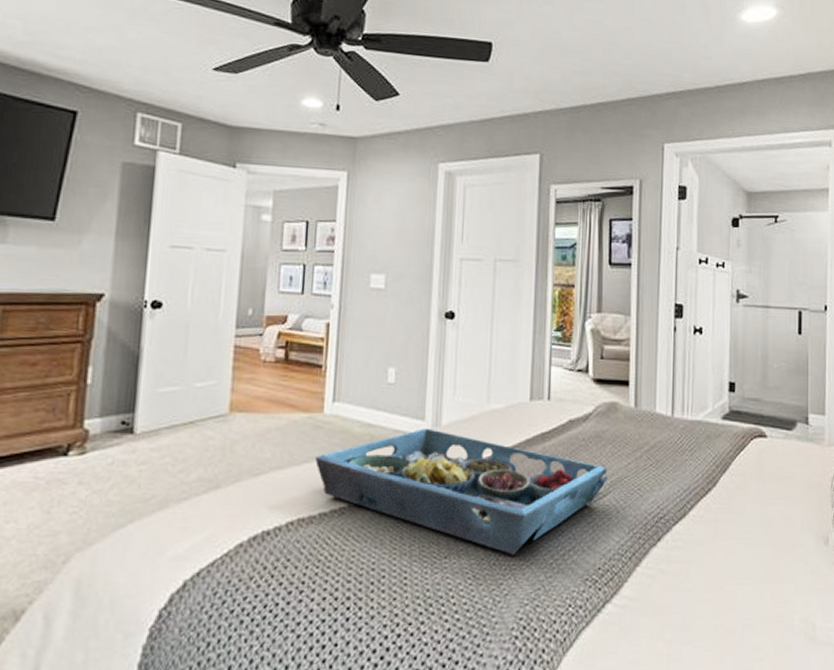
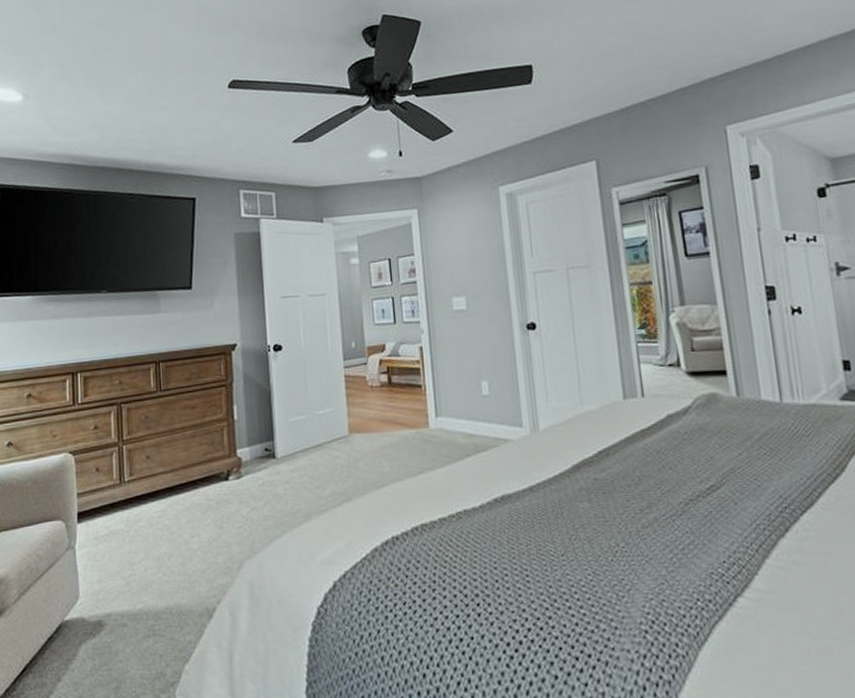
serving tray: present [315,428,608,555] -> none [428,434,719,551]

